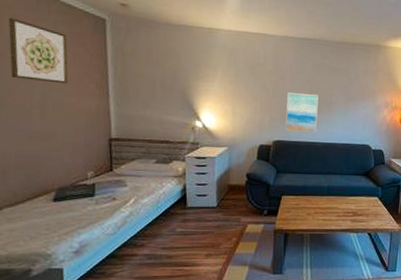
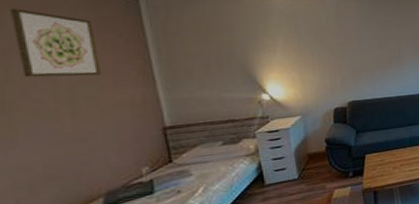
wall art: present [285,93,319,133] -> none [356,51,390,90]

